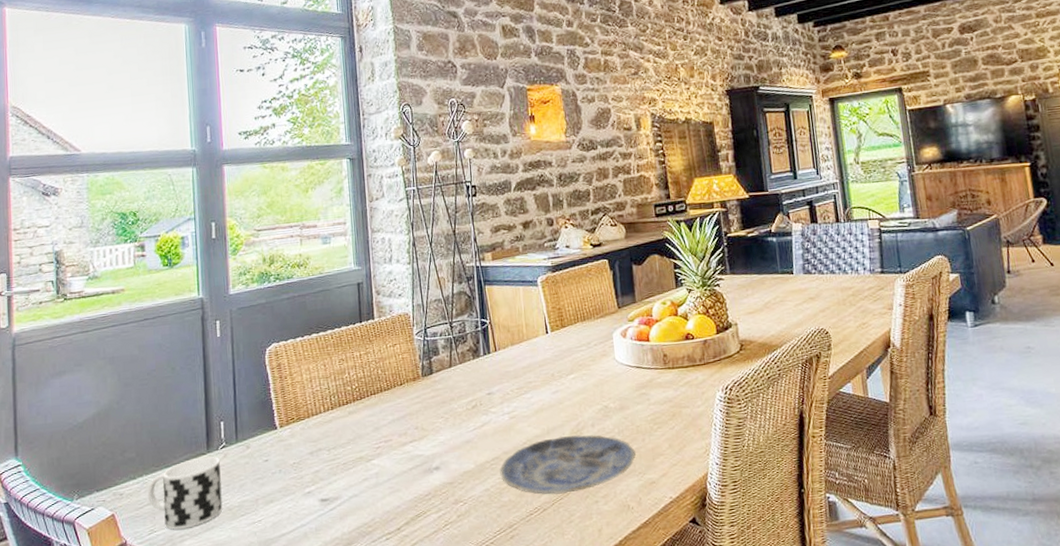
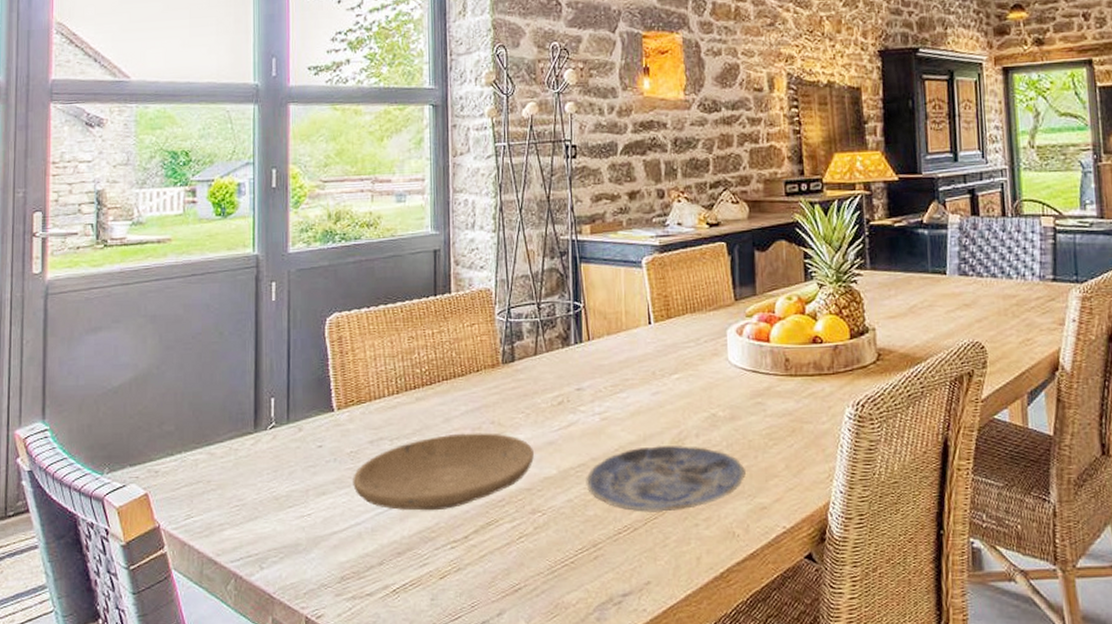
cup: present [147,456,223,530] -> none [185,436,269,517]
plate: none [296,437,454,510] -> present [353,433,534,511]

